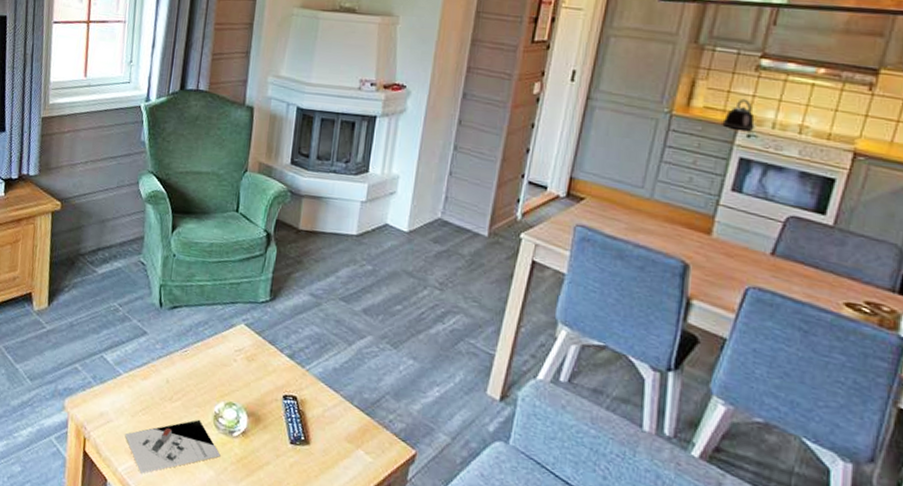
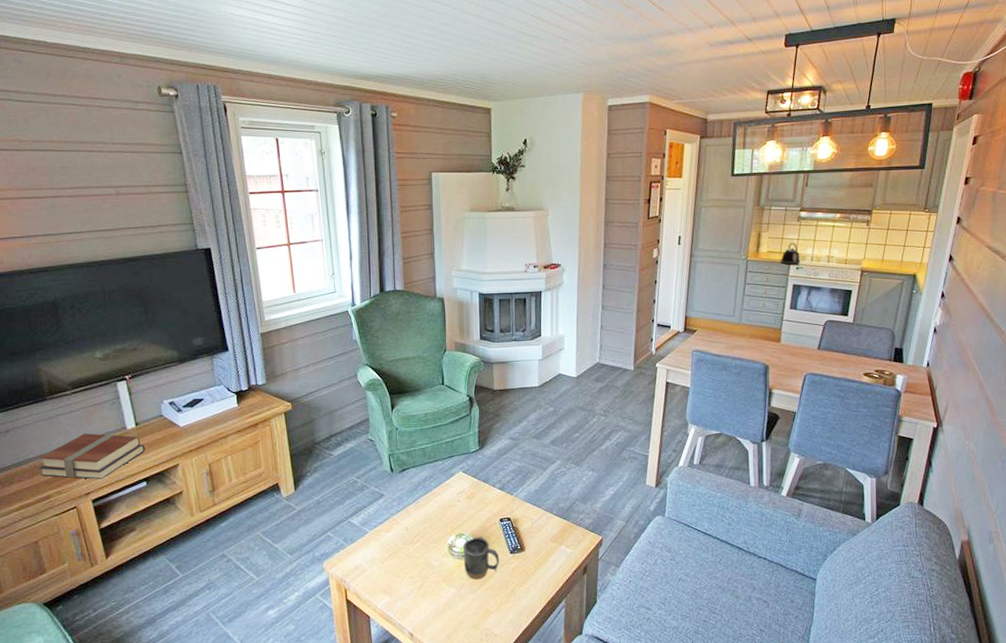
architectural model: present [125,419,221,474] -> none [379,552,458,605]
mug: none [229,411,275,468] -> present [463,536,499,580]

